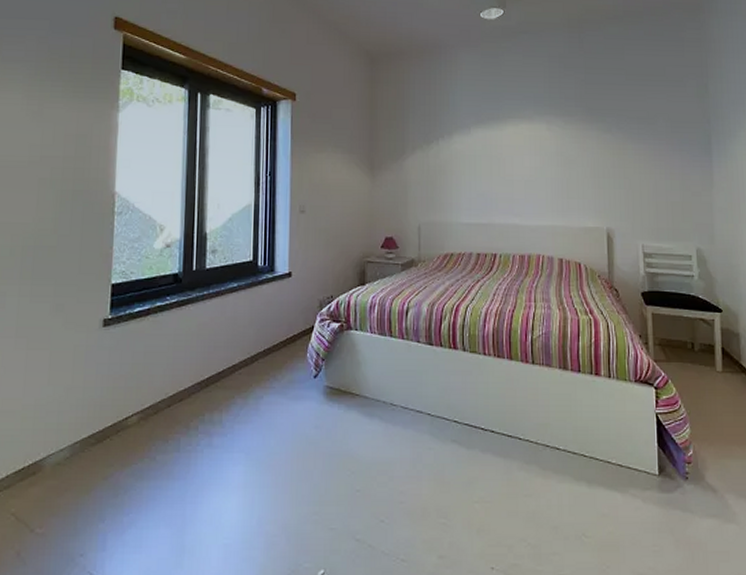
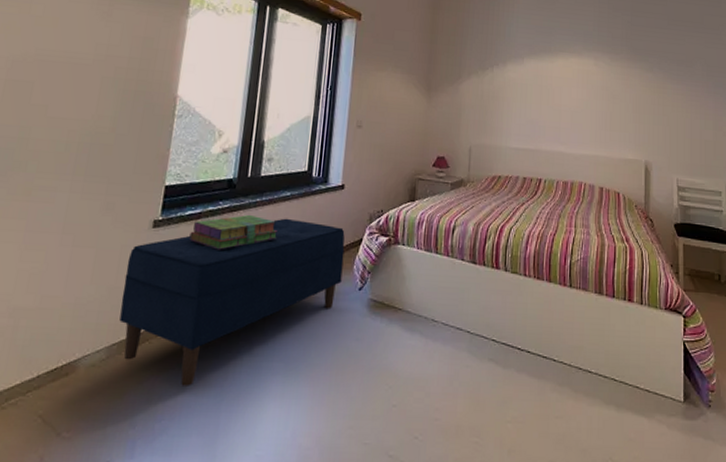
bench: none [79,309,297,480] -> present [119,218,345,386]
stack of books: none [140,308,227,345] -> present [189,214,278,250]

